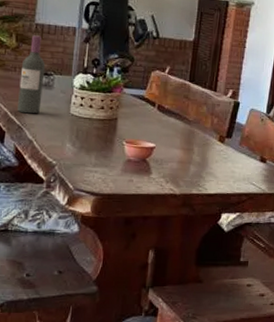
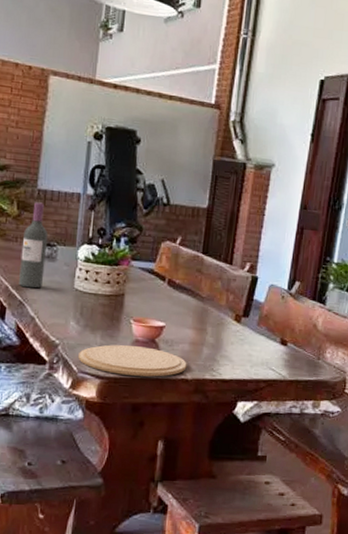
plate: none [74,164,176,193] -> present [78,344,187,377]

